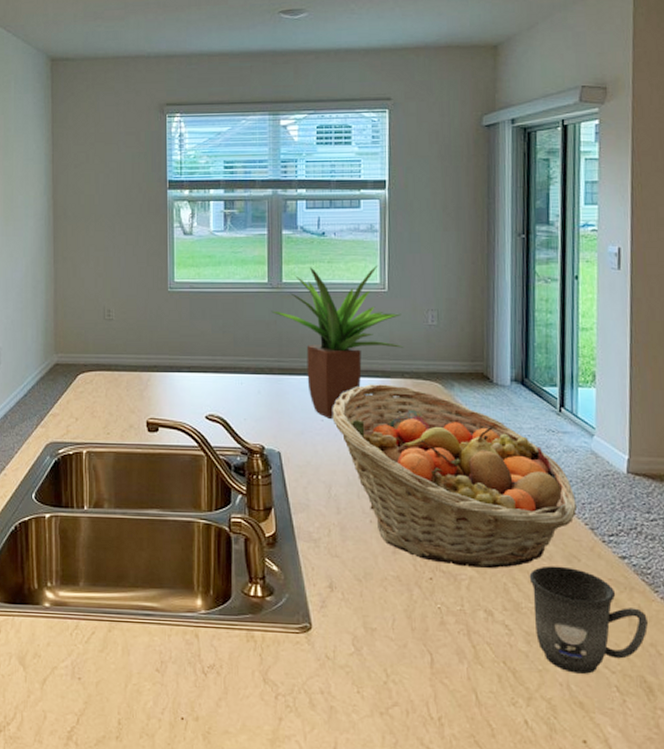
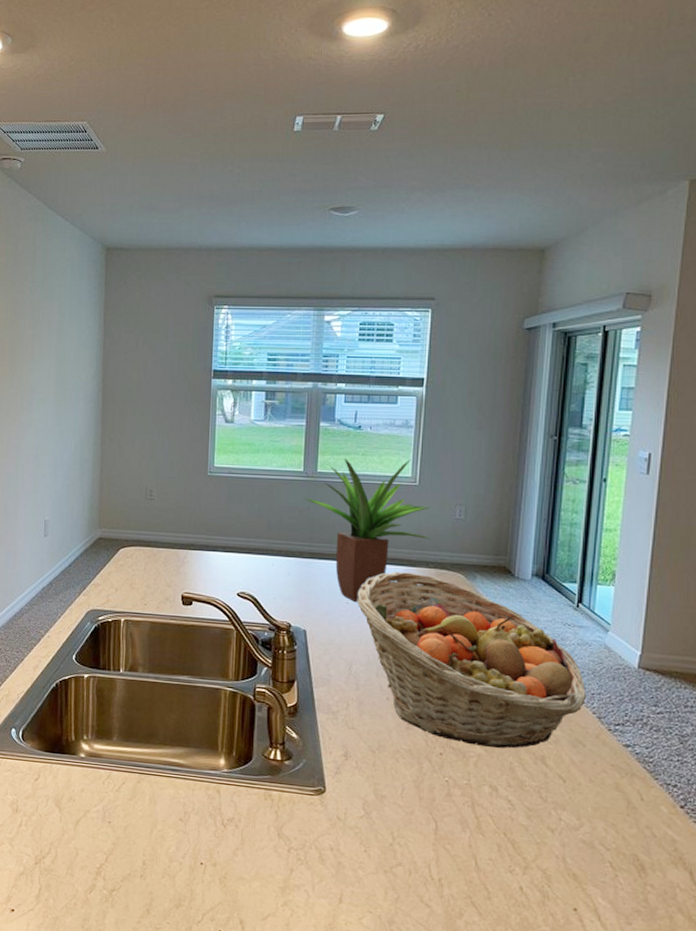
mug: present [529,565,649,674] -> none [535,749,647,849]

